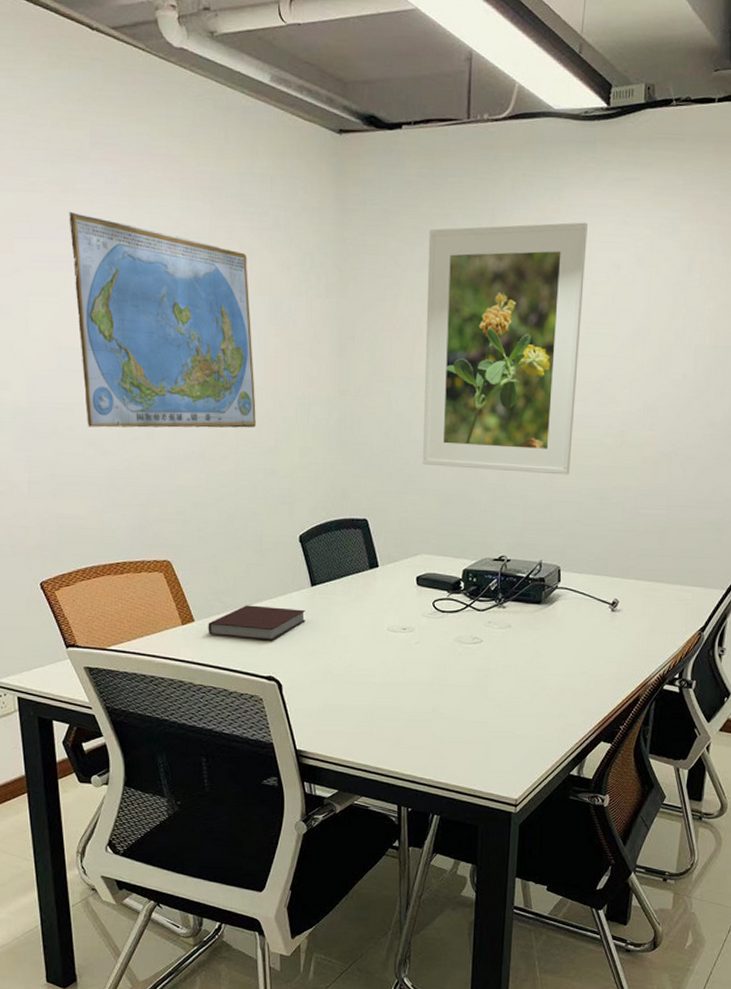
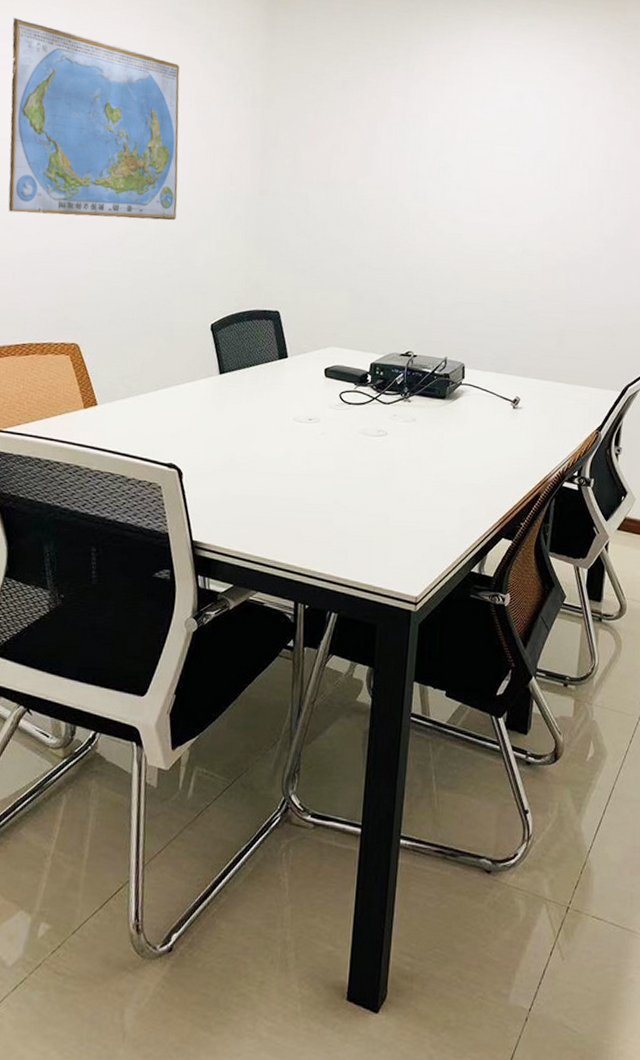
notebook: present [208,605,306,641] -> none [110,390,213,427]
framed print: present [423,222,588,475] -> none [336,54,494,278]

